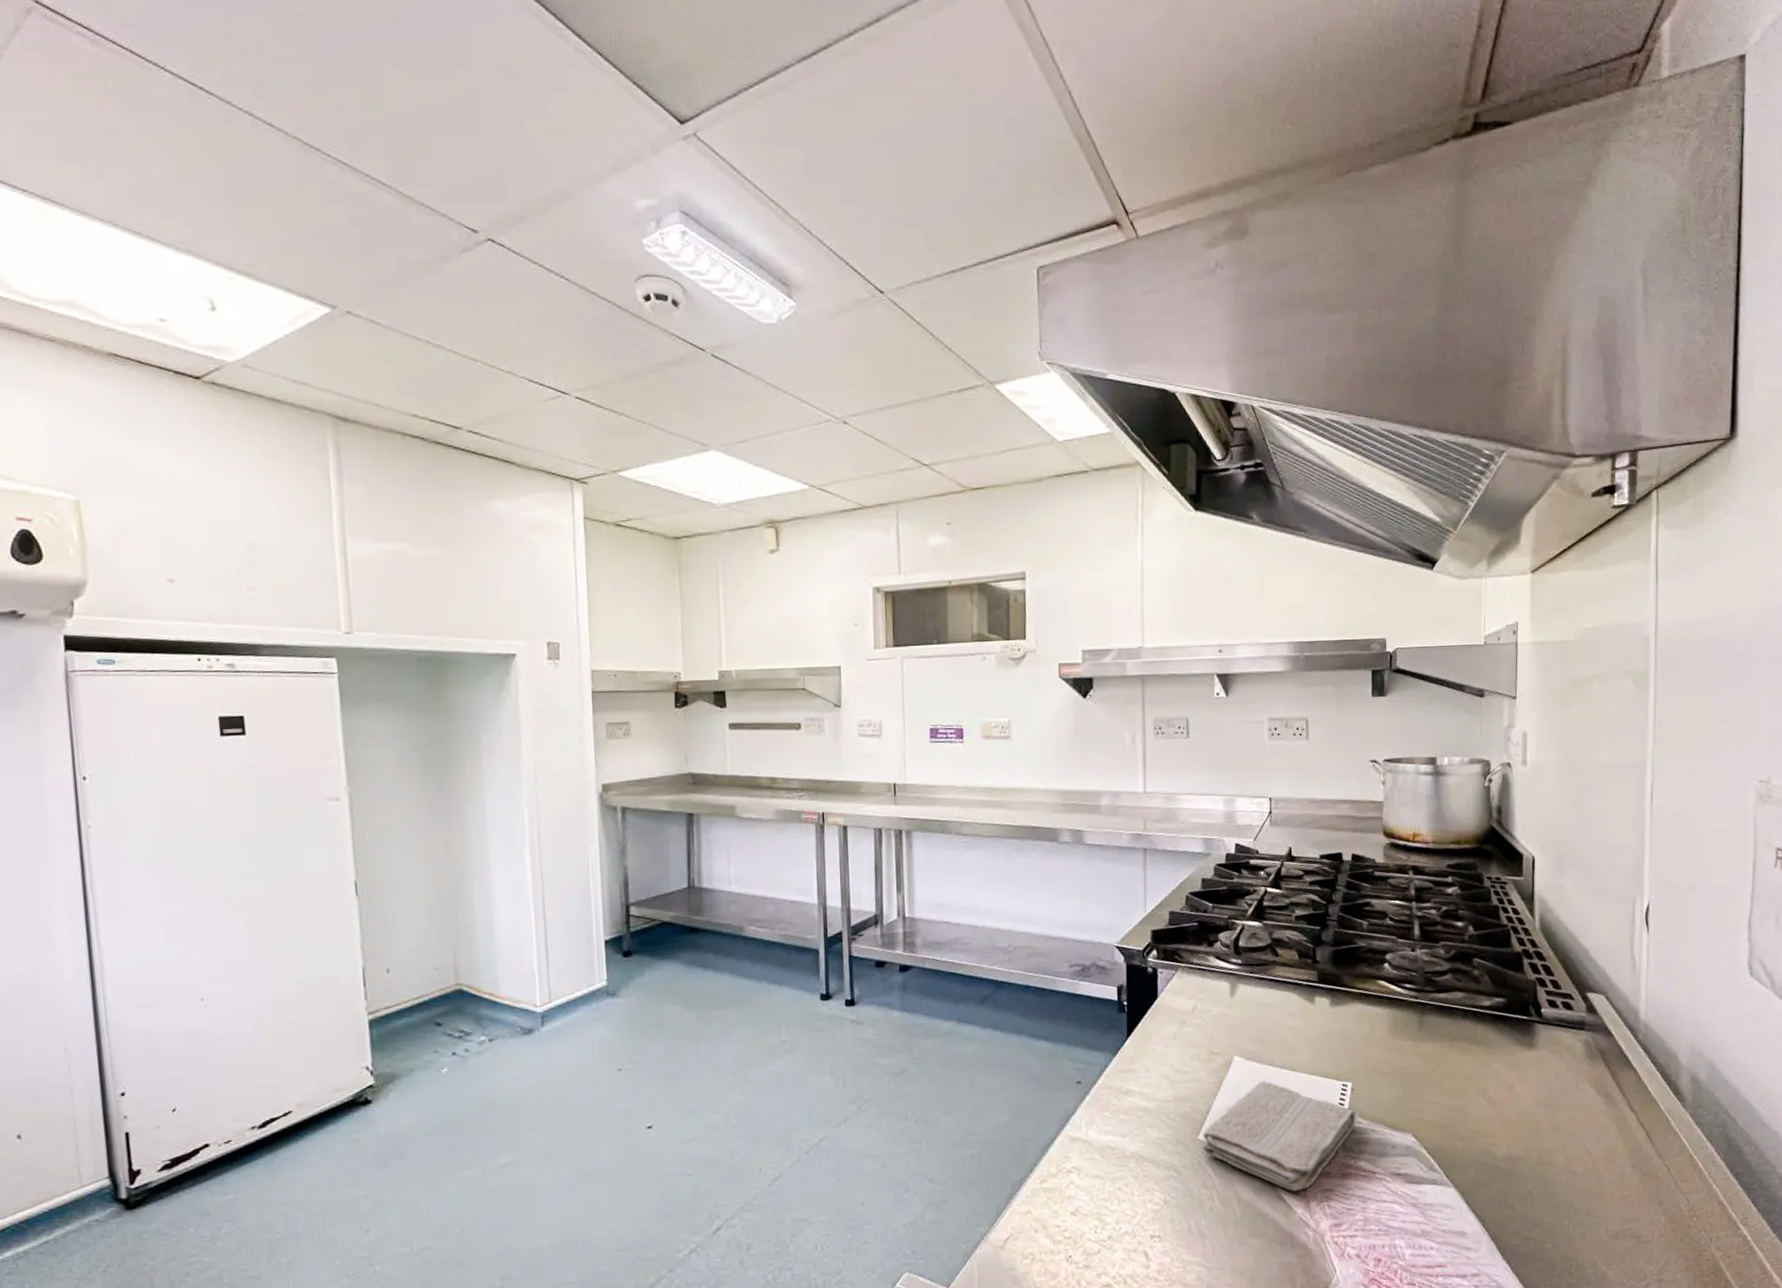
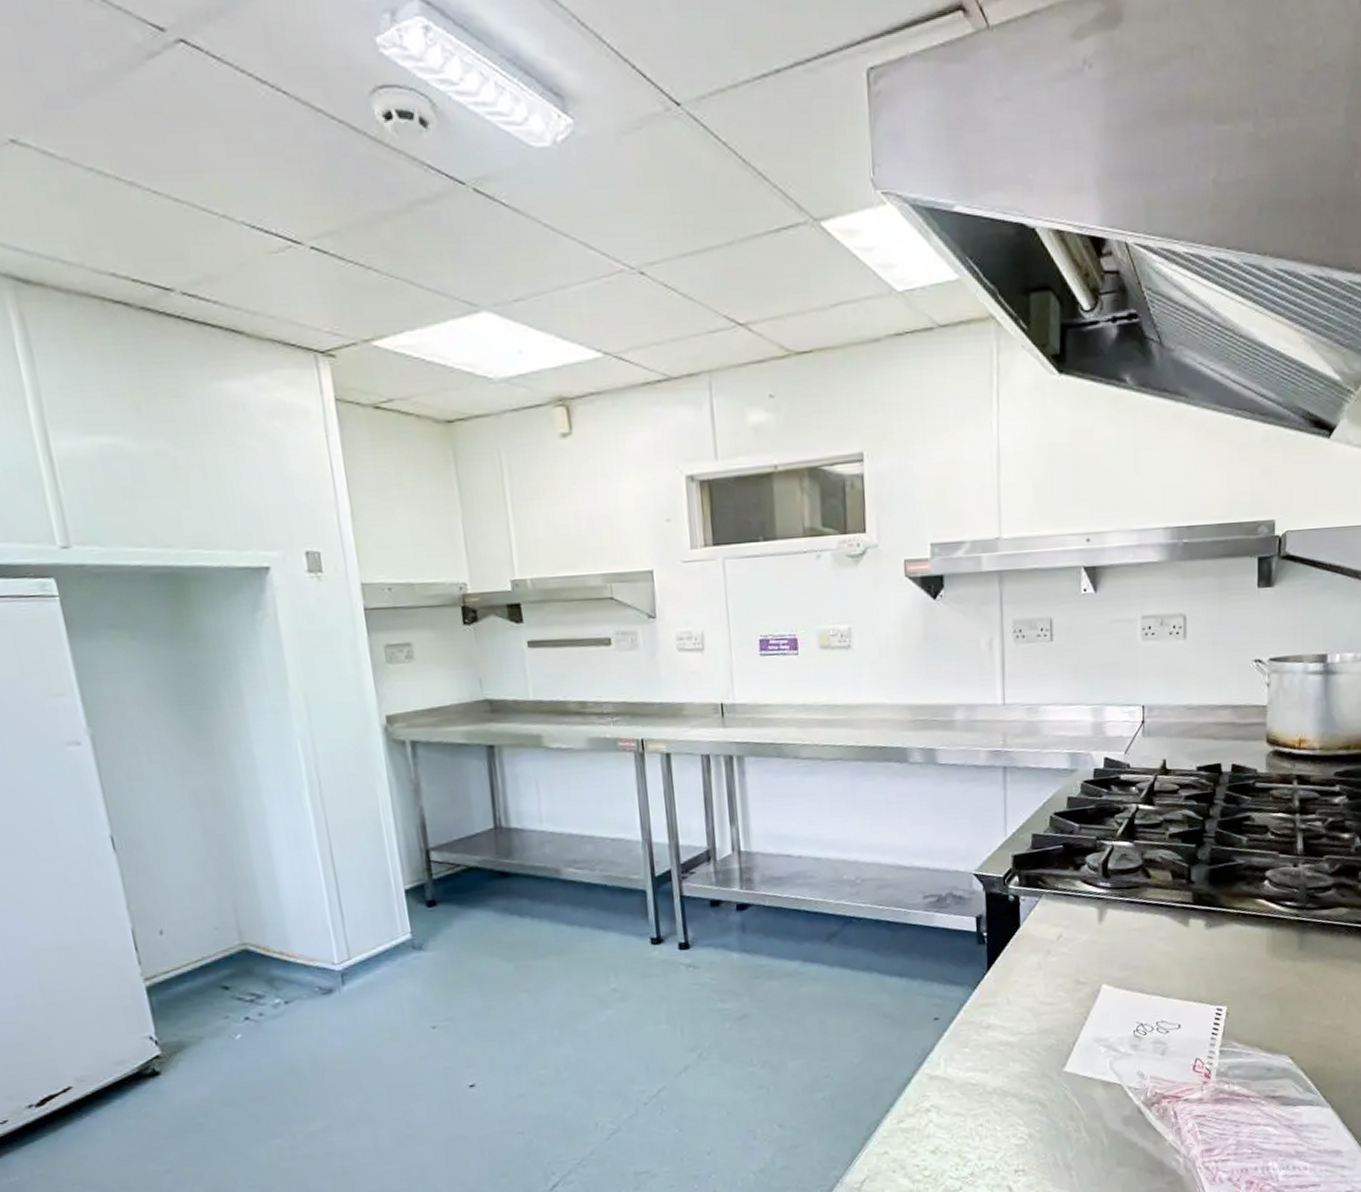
washcloth: present [1203,1080,1355,1191] -> none [1069,1008,1230,1119]

